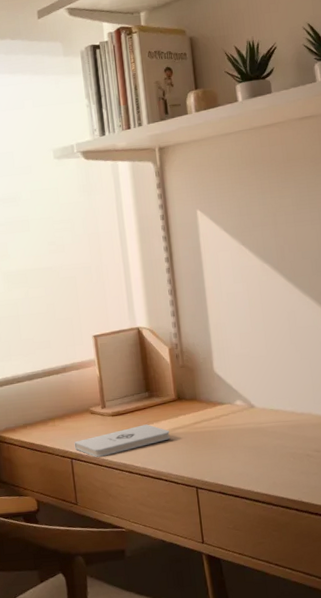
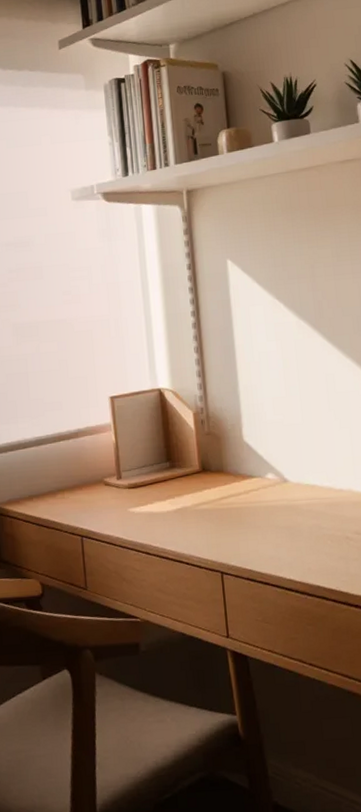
notepad: present [74,424,171,457] -> none [85,498,194,535]

